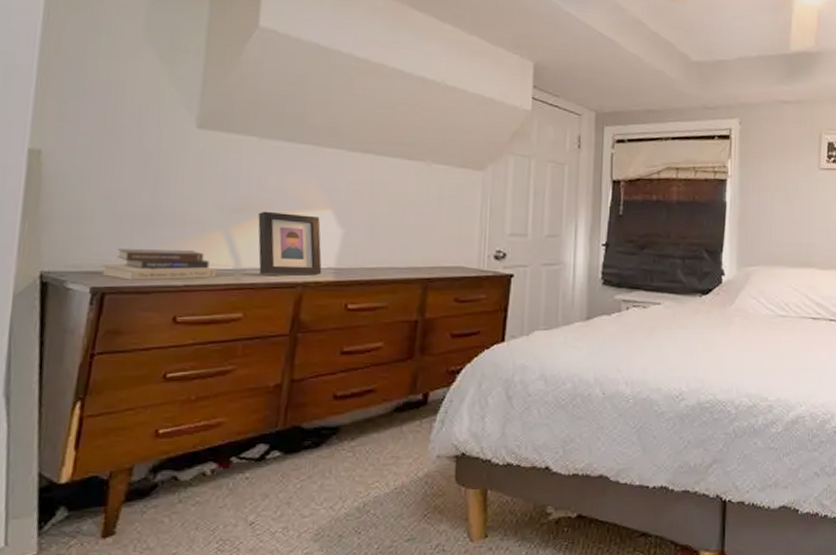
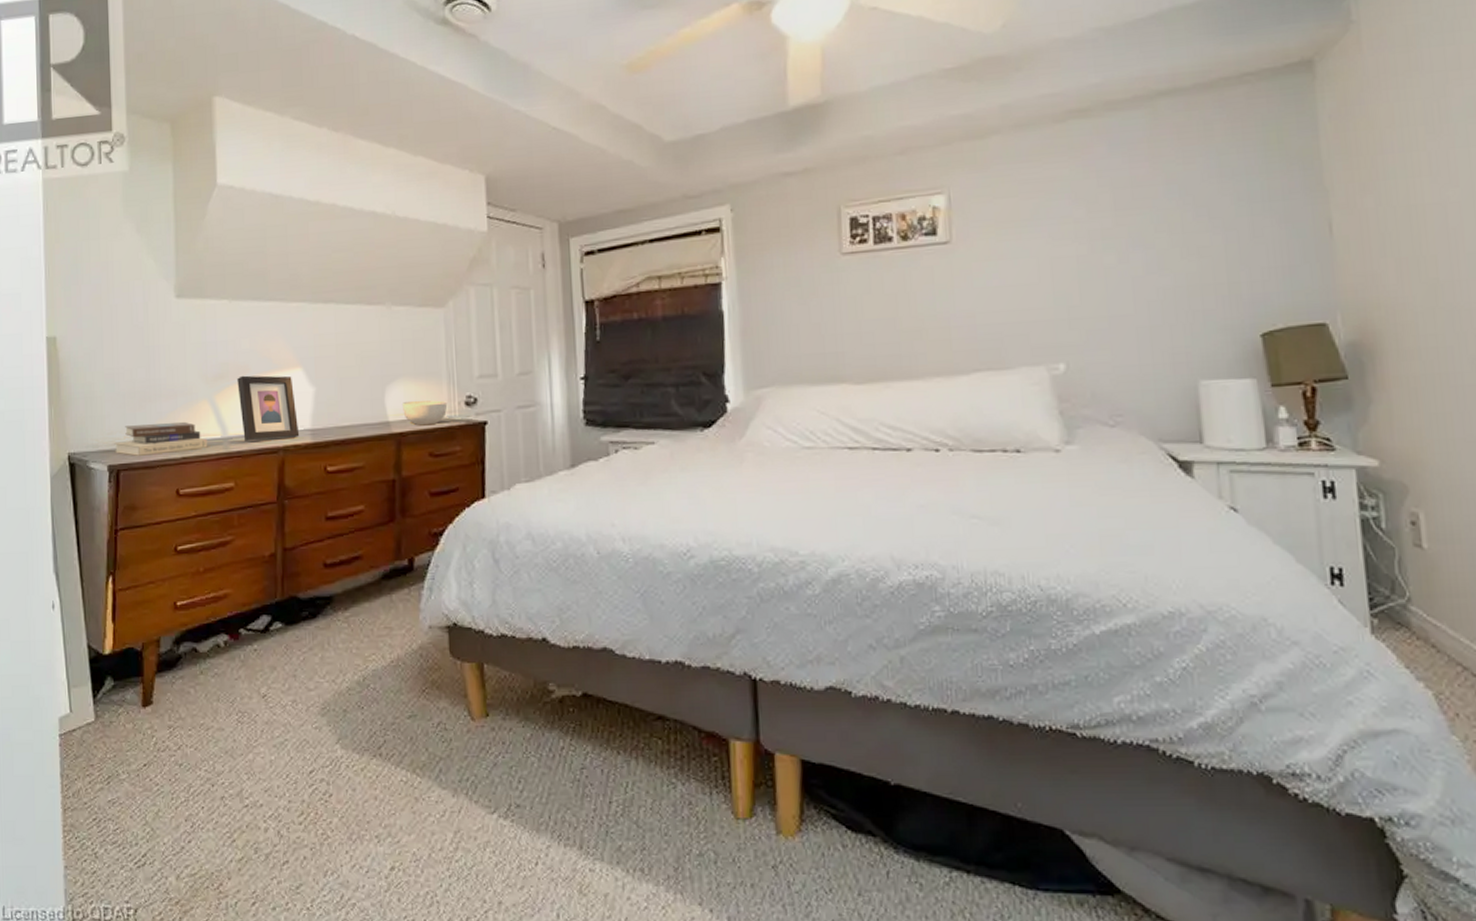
bowl: none [432,251,477,274] -> present [401,400,448,426]

